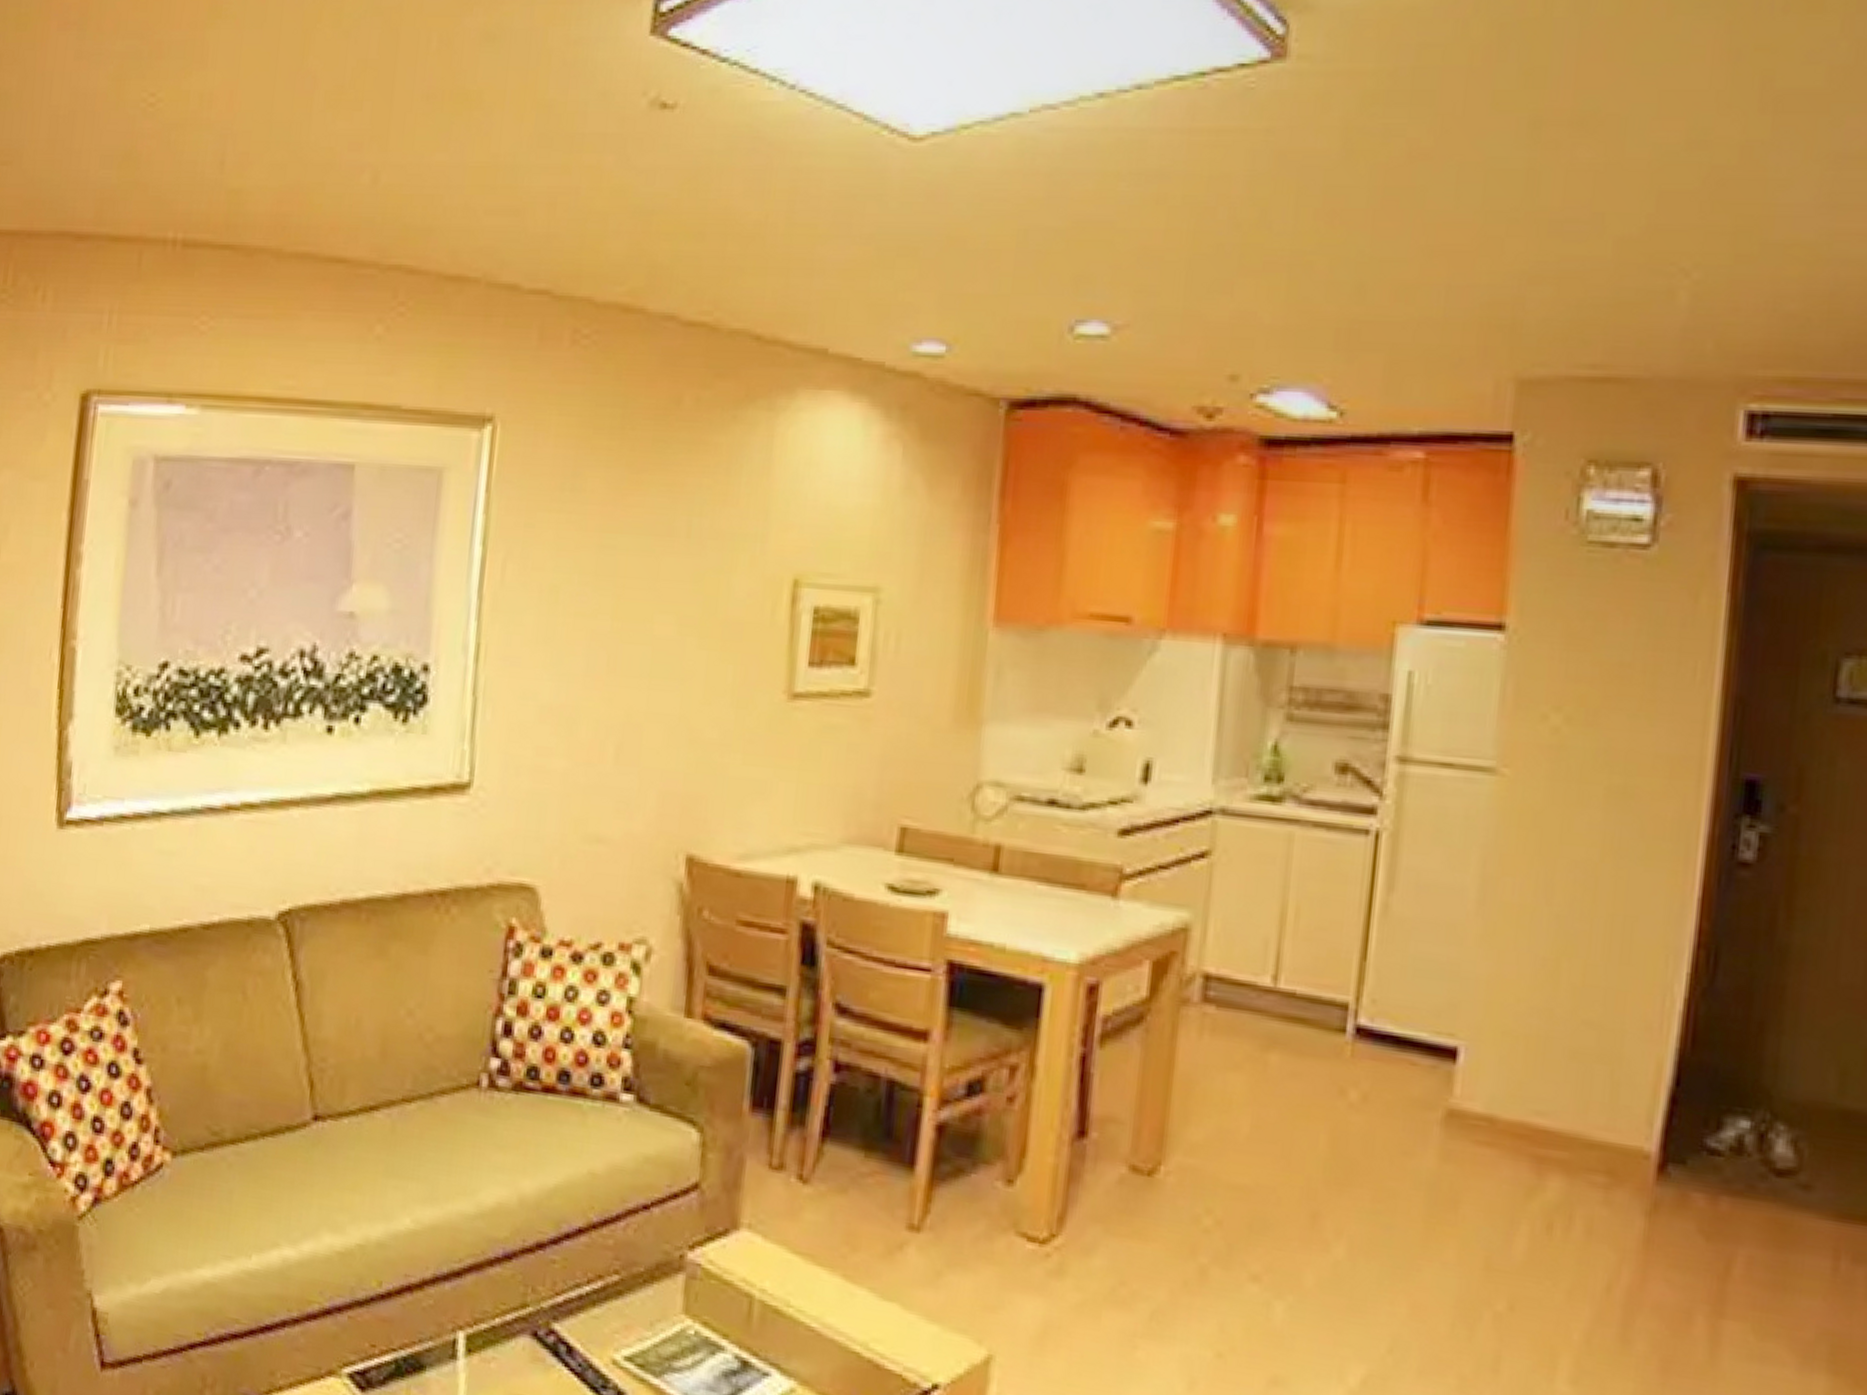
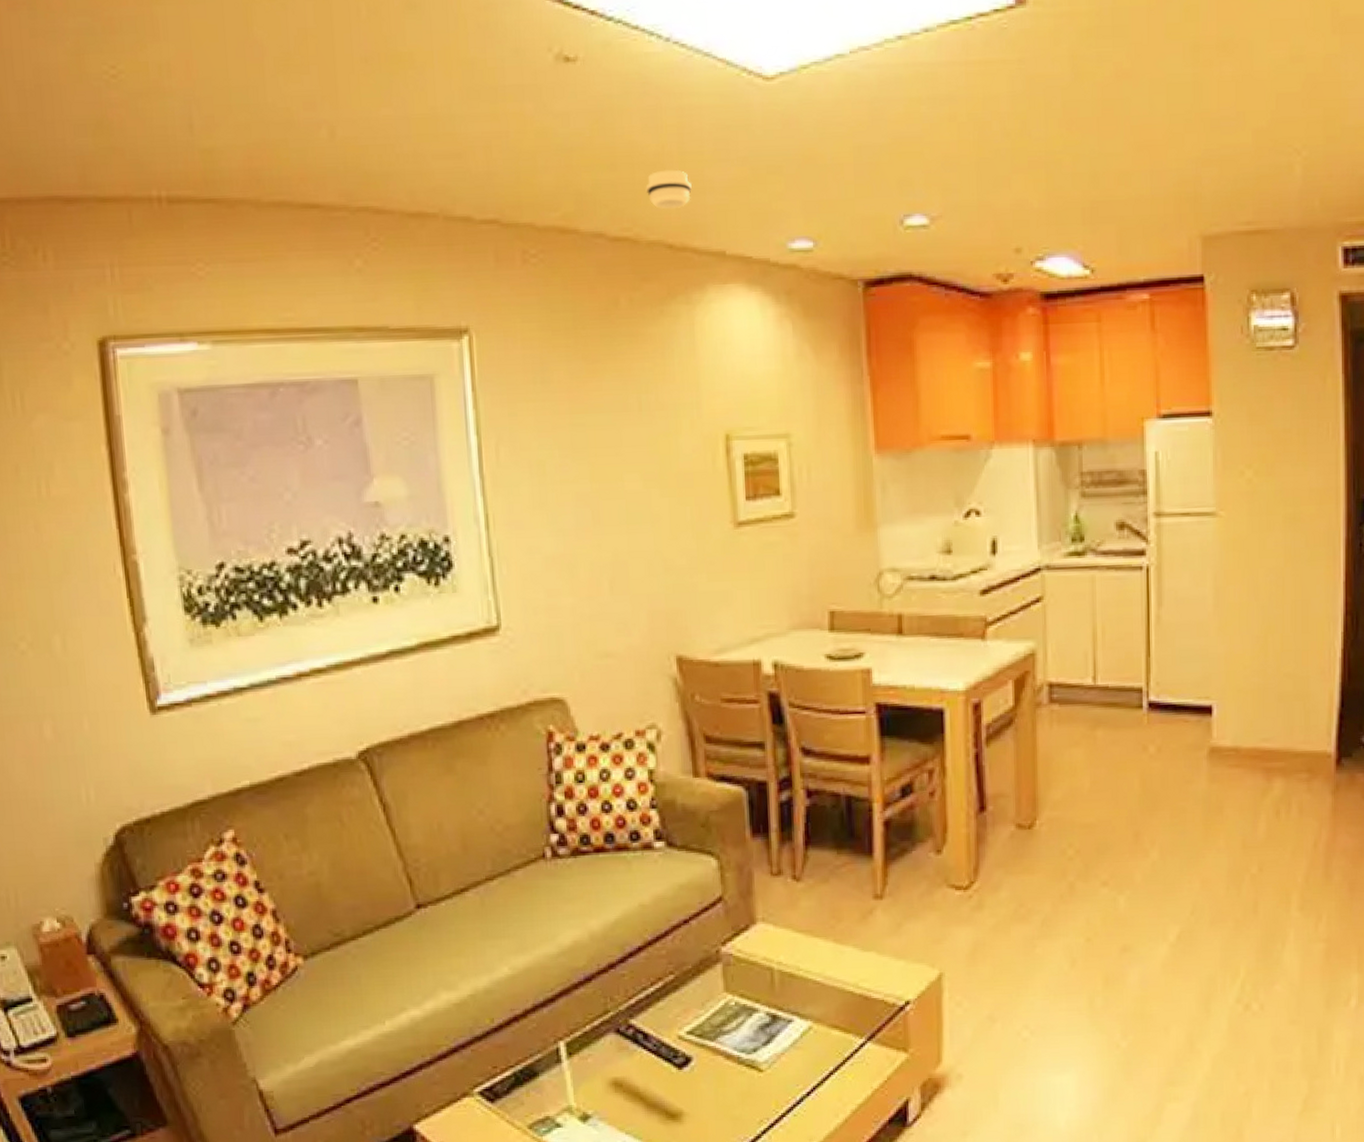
smoke detector: none [737,244,797,293] -> present [645,169,692,210]

